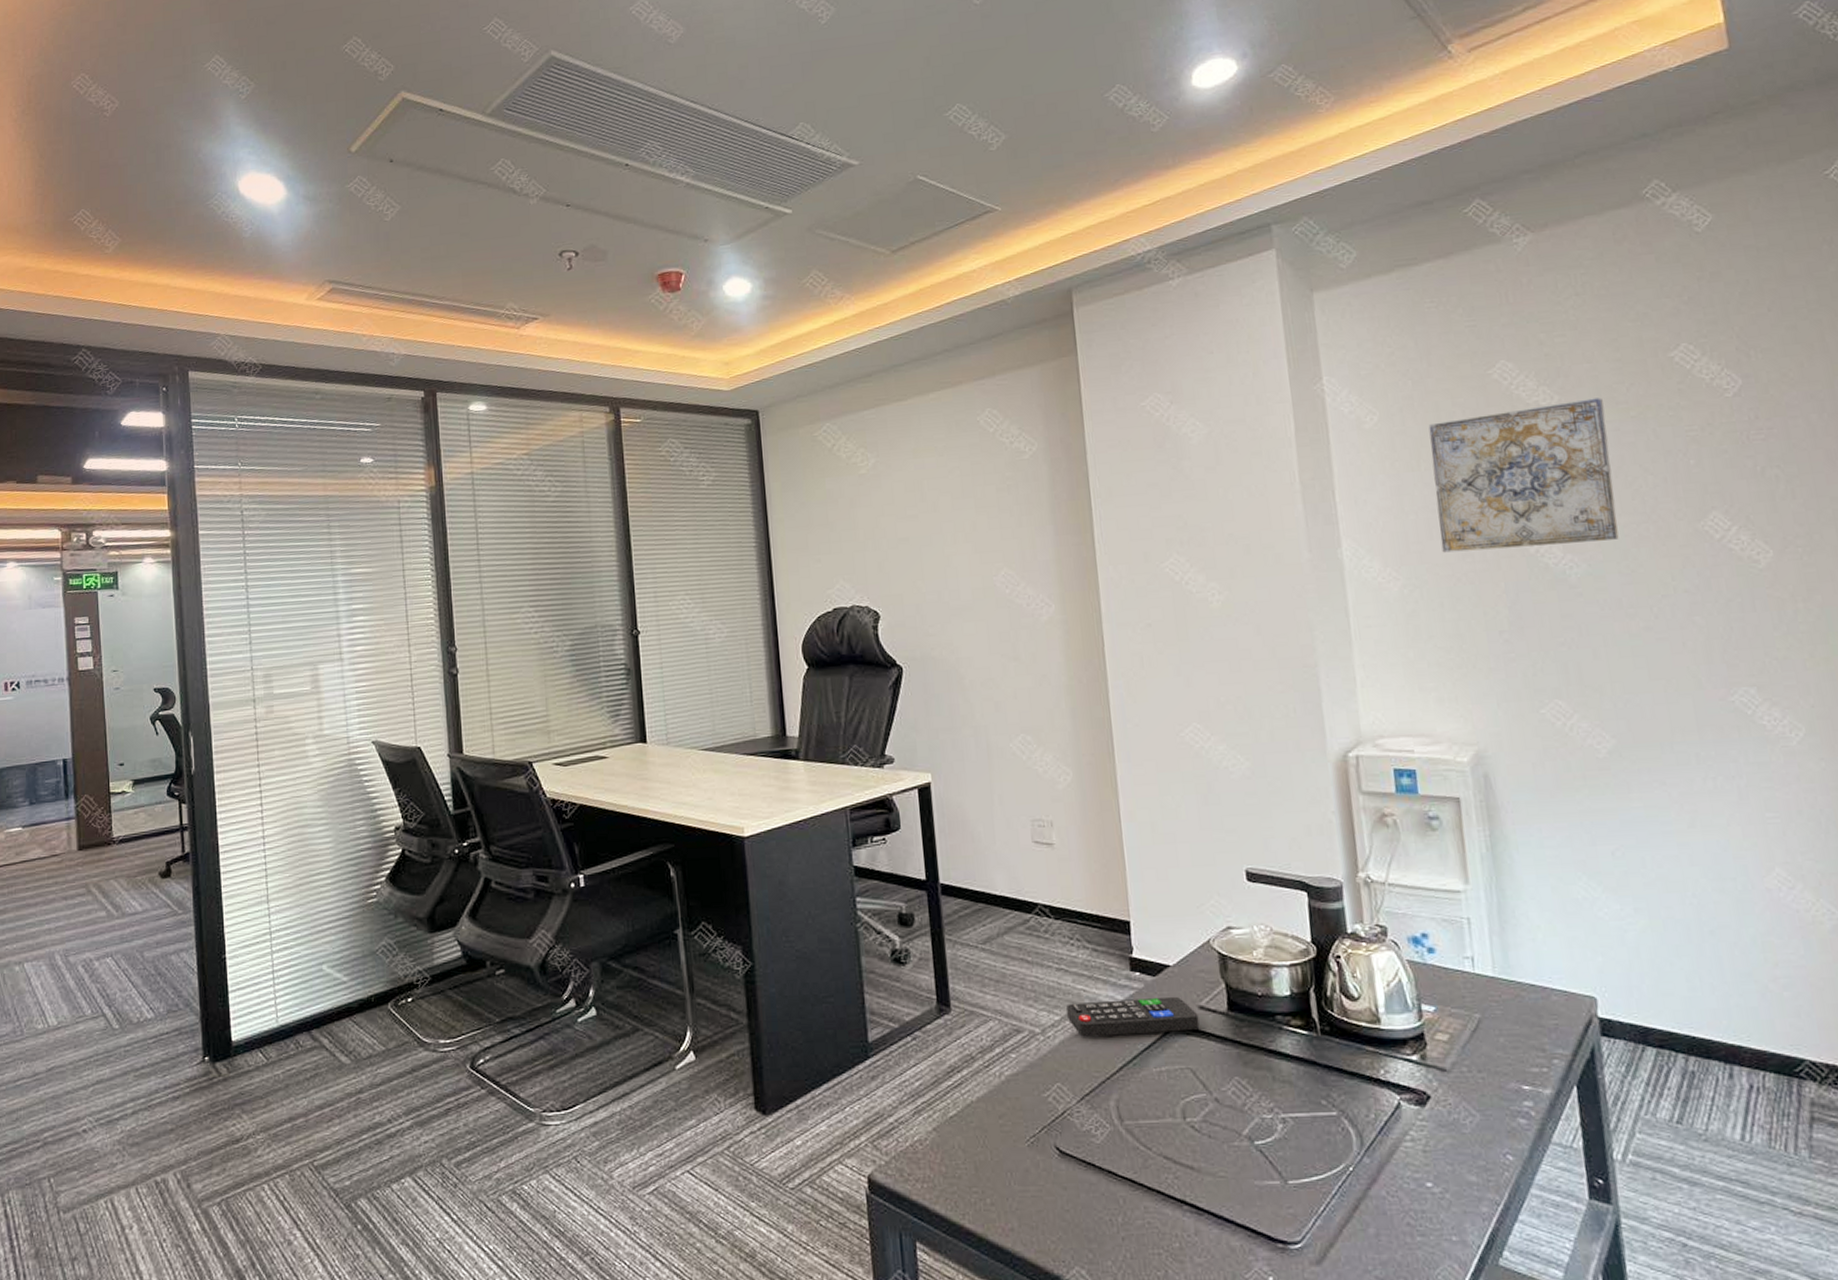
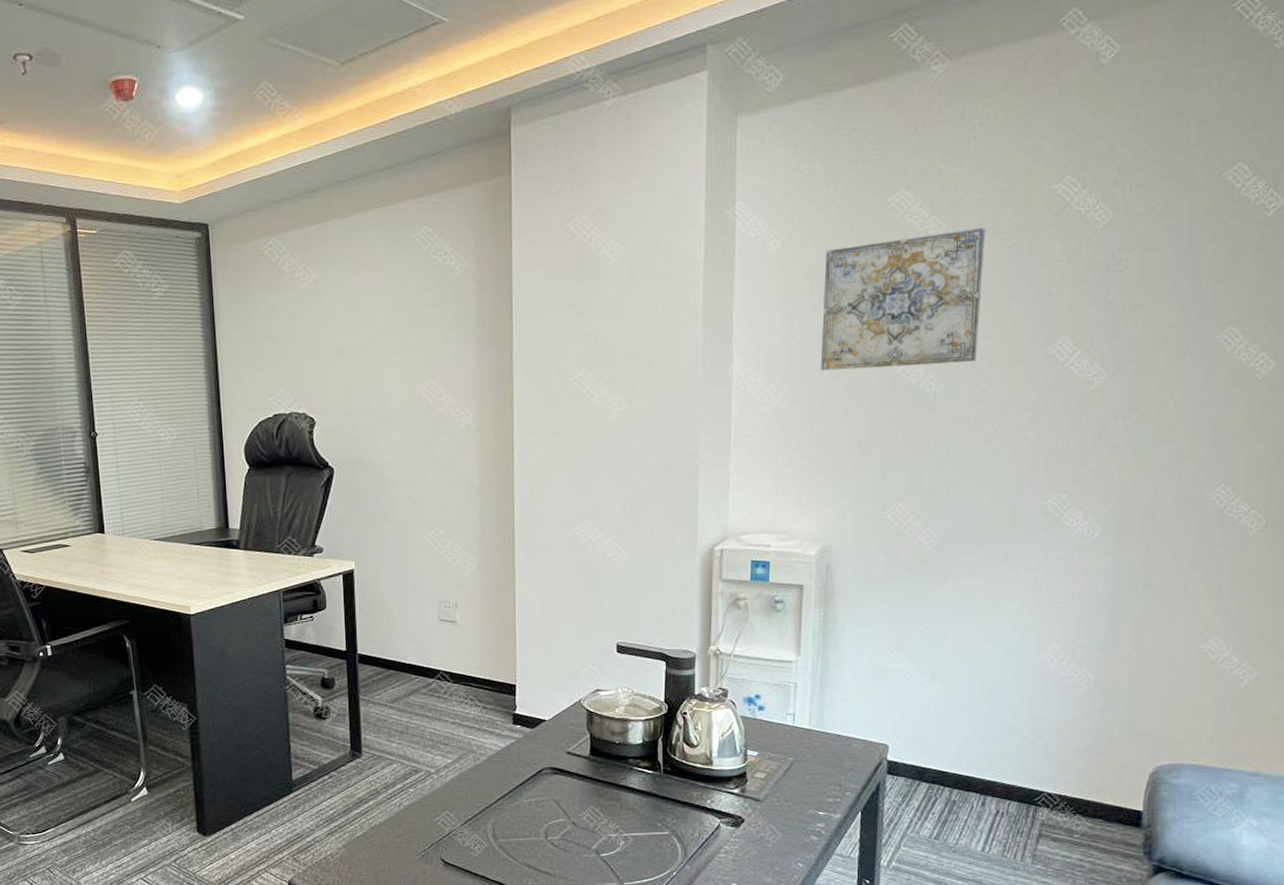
remote control: present [1066,996,1200,1037] -> none [458,744,566,776]

